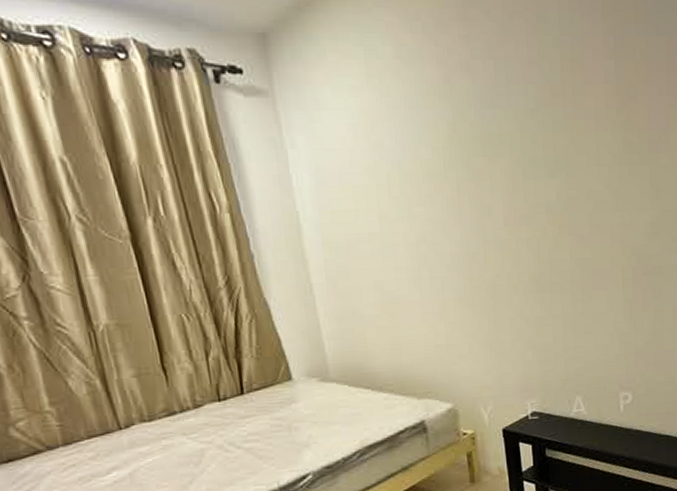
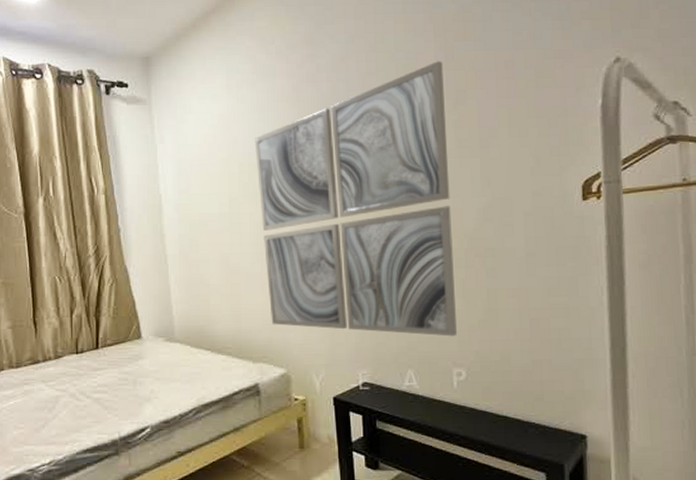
wall art: none [403,48,624,360] -> present [254,61,457,337]

